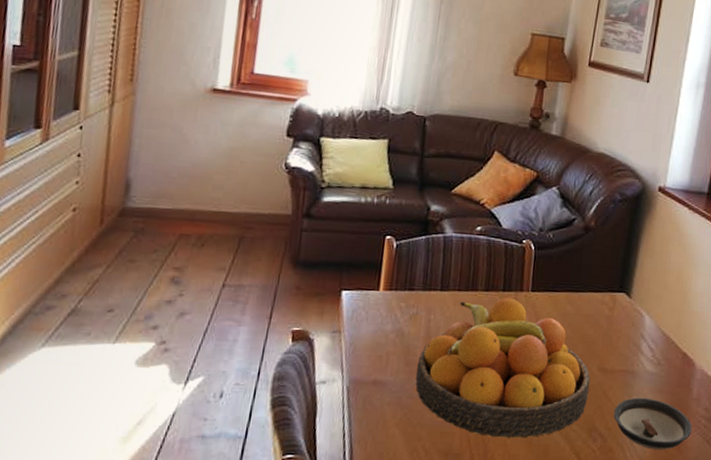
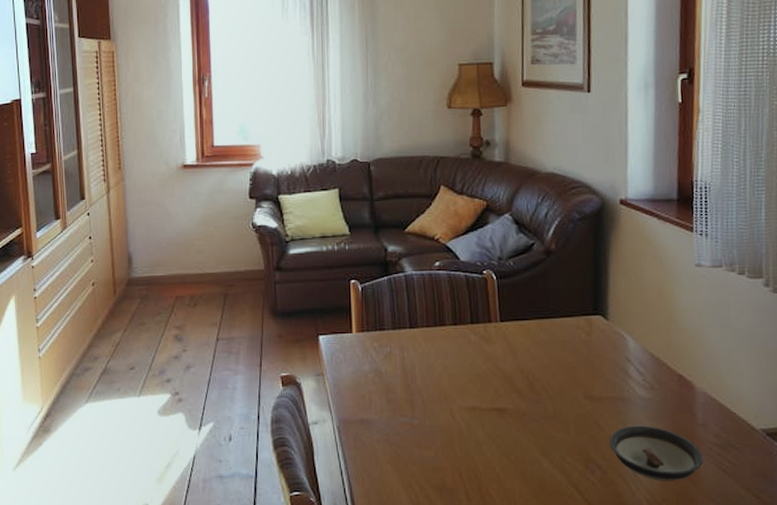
fruit bowl: present [415,298,591,439] -> none [398,330,579,472]

